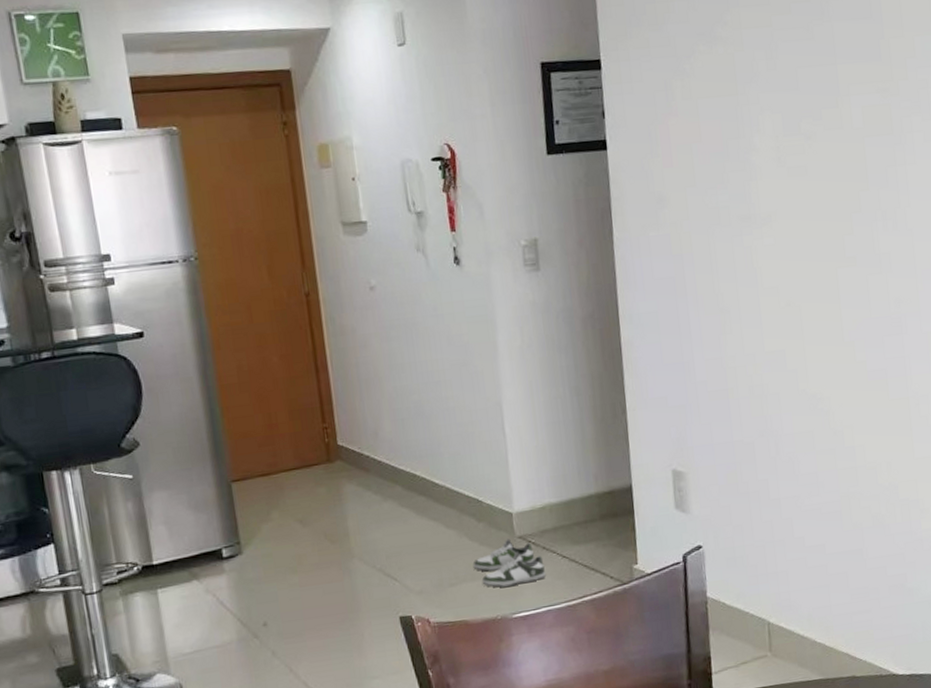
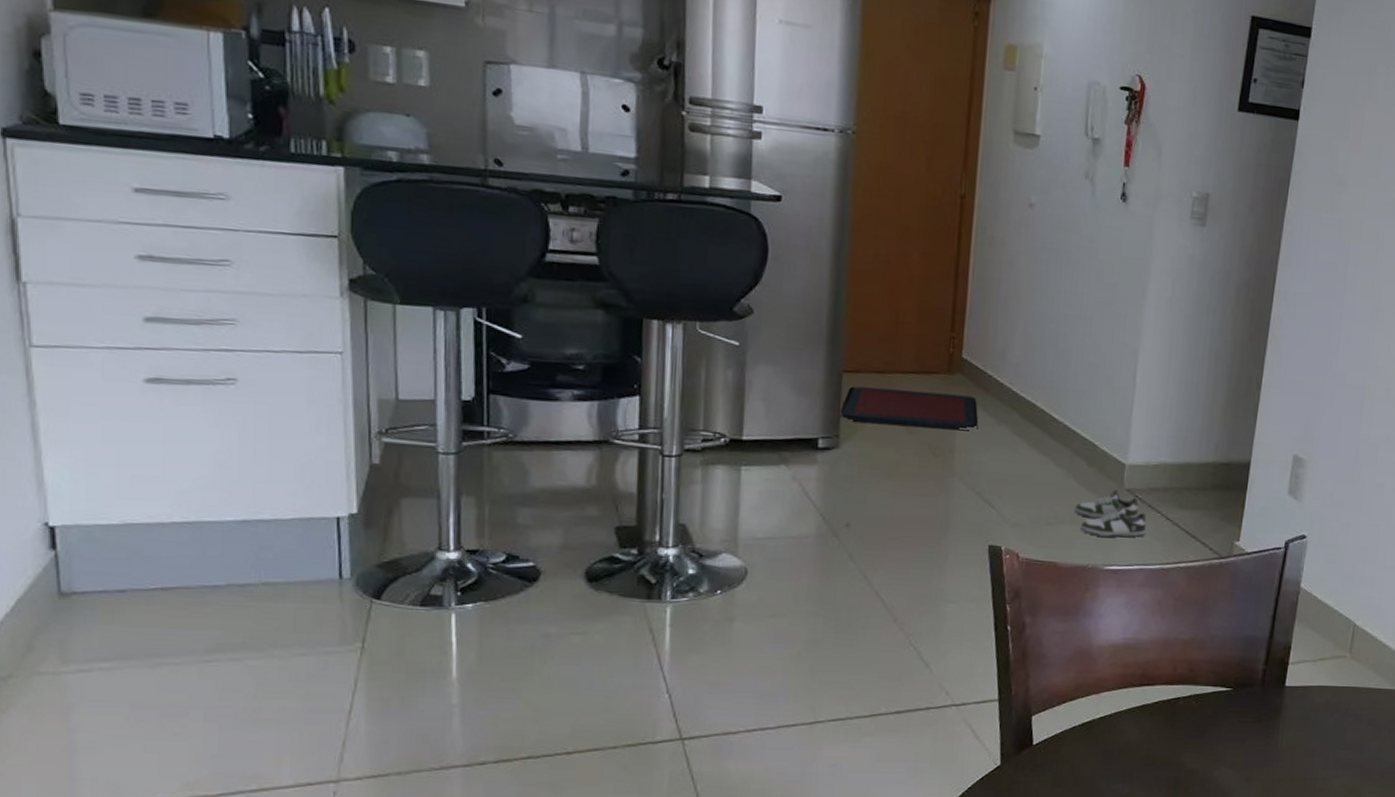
doormat: none [236,478,367,526] -> present [840,386,979,431]

